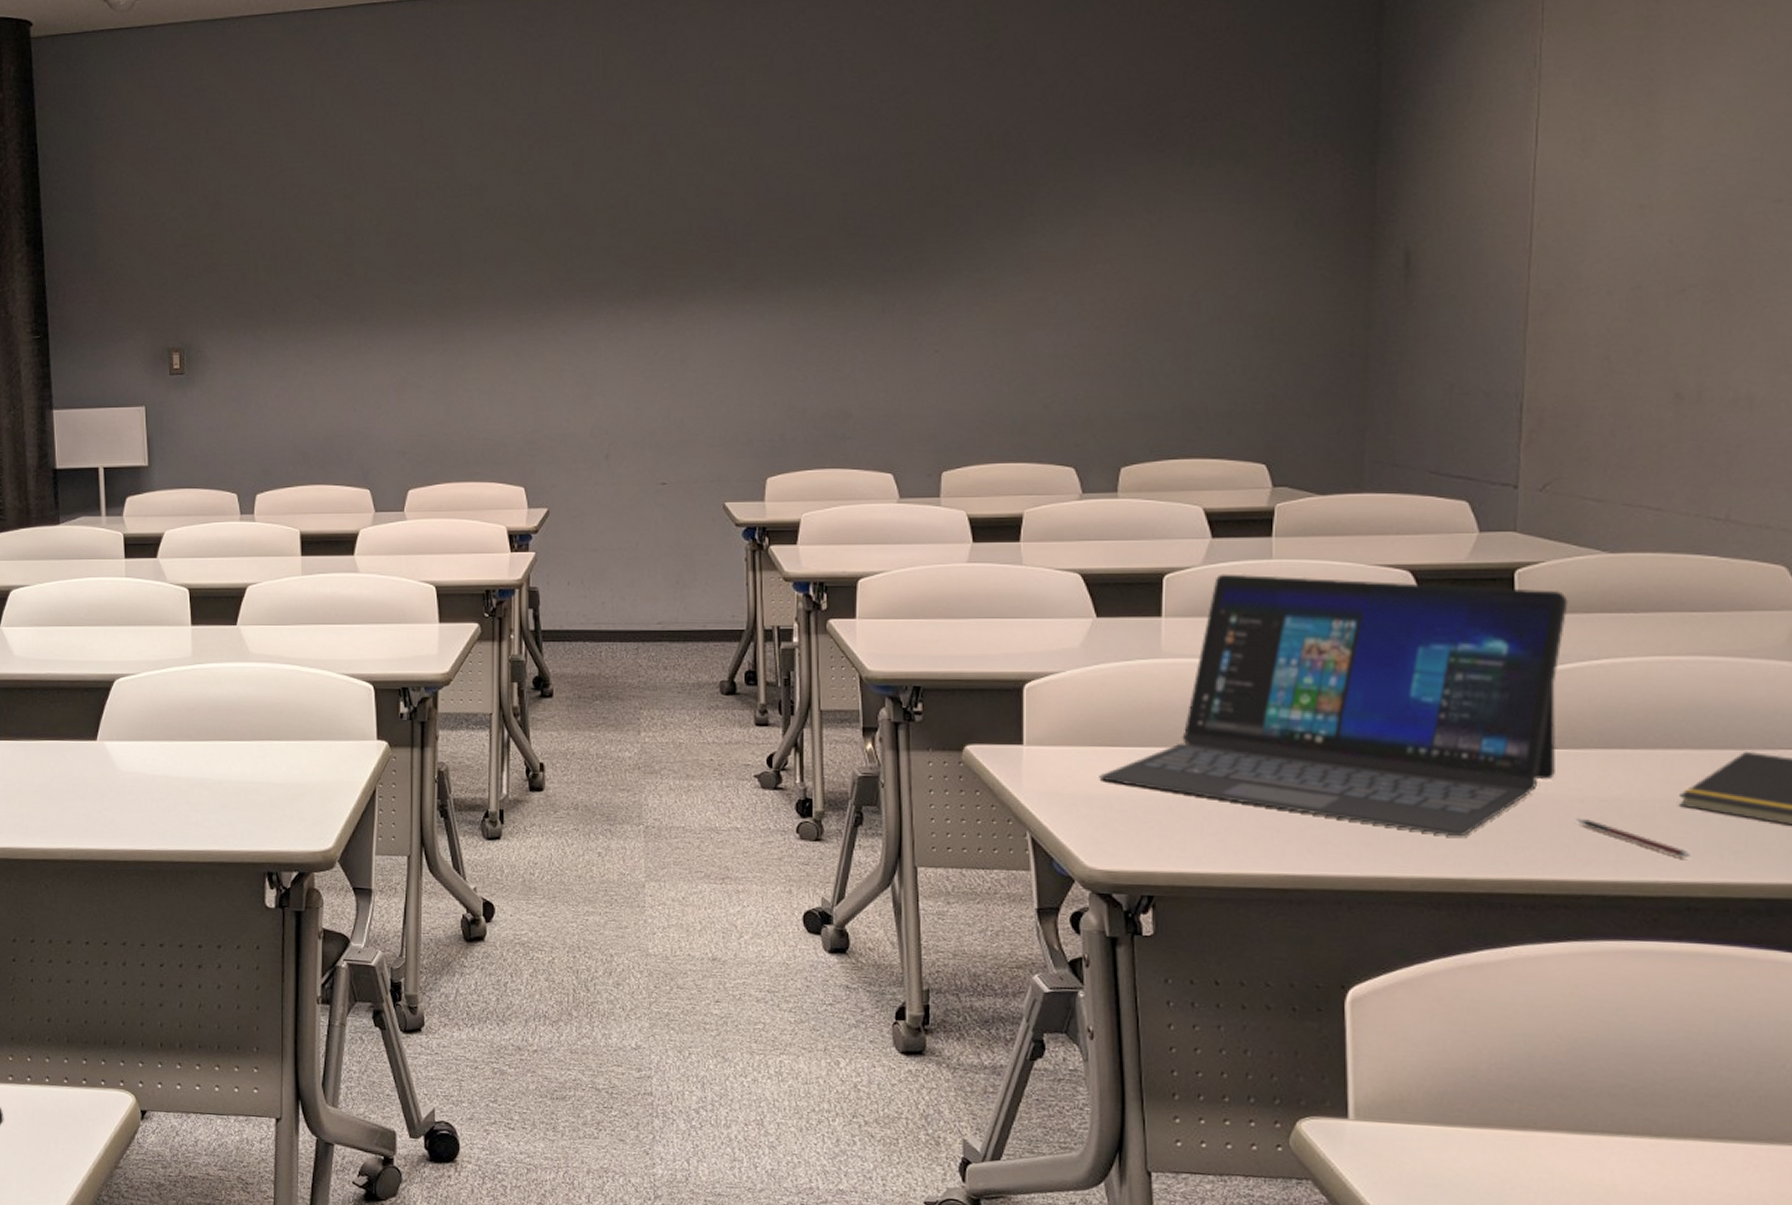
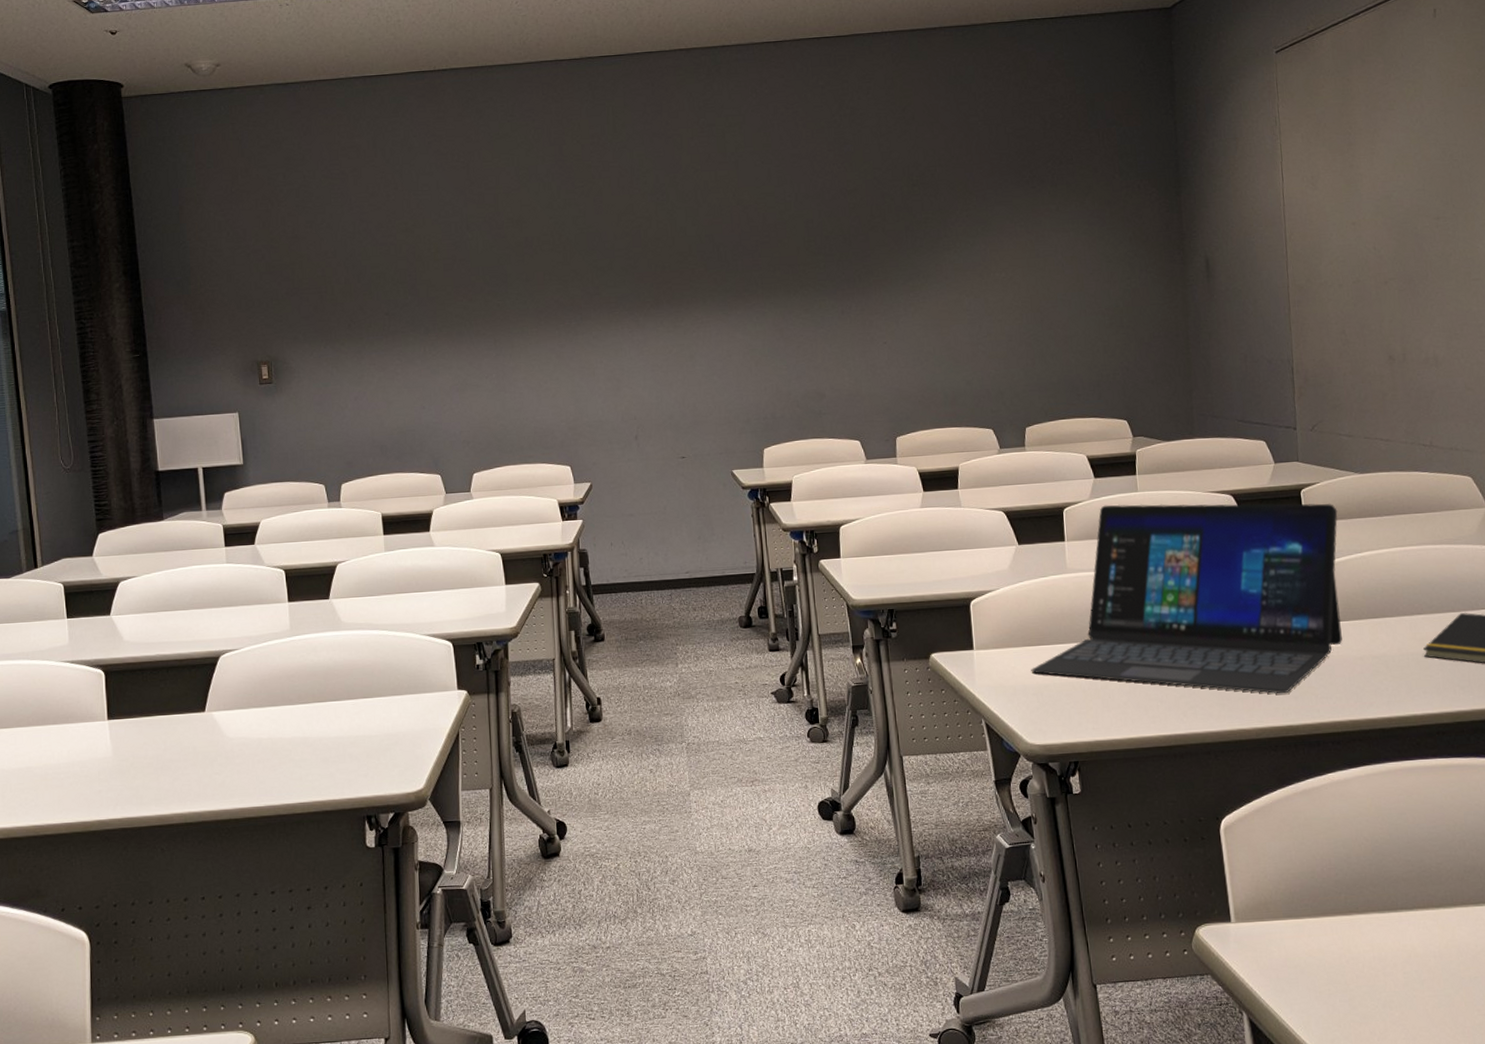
pen: present [1575,817,1691,857] -> none [1359,671,1435,695]

